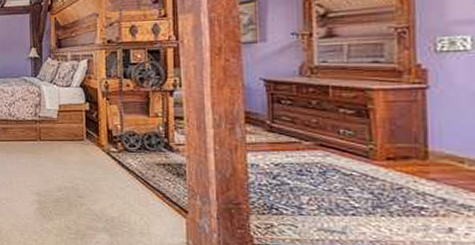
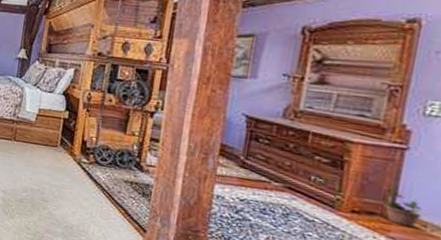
potted plant: none [412,128,456,166] -> present [380,187,423,228]

